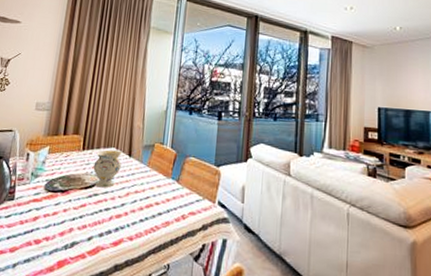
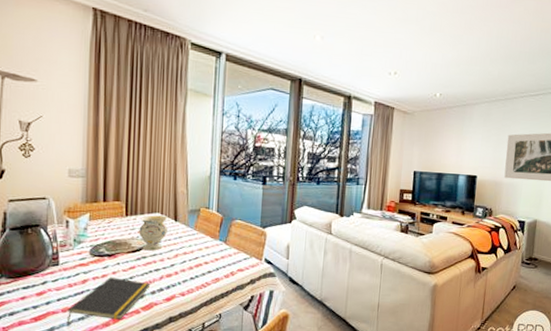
notepad: none [12,215,100,265] -> present [66,277,151,323]

